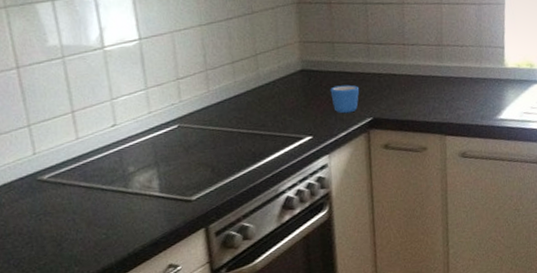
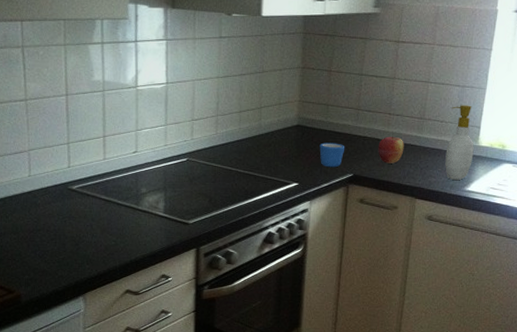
apple: none [396,69,425,101] -> present [378,136,404,164]
soap bottle: none [470,24,501,110] -> present [445,105,474,180]

